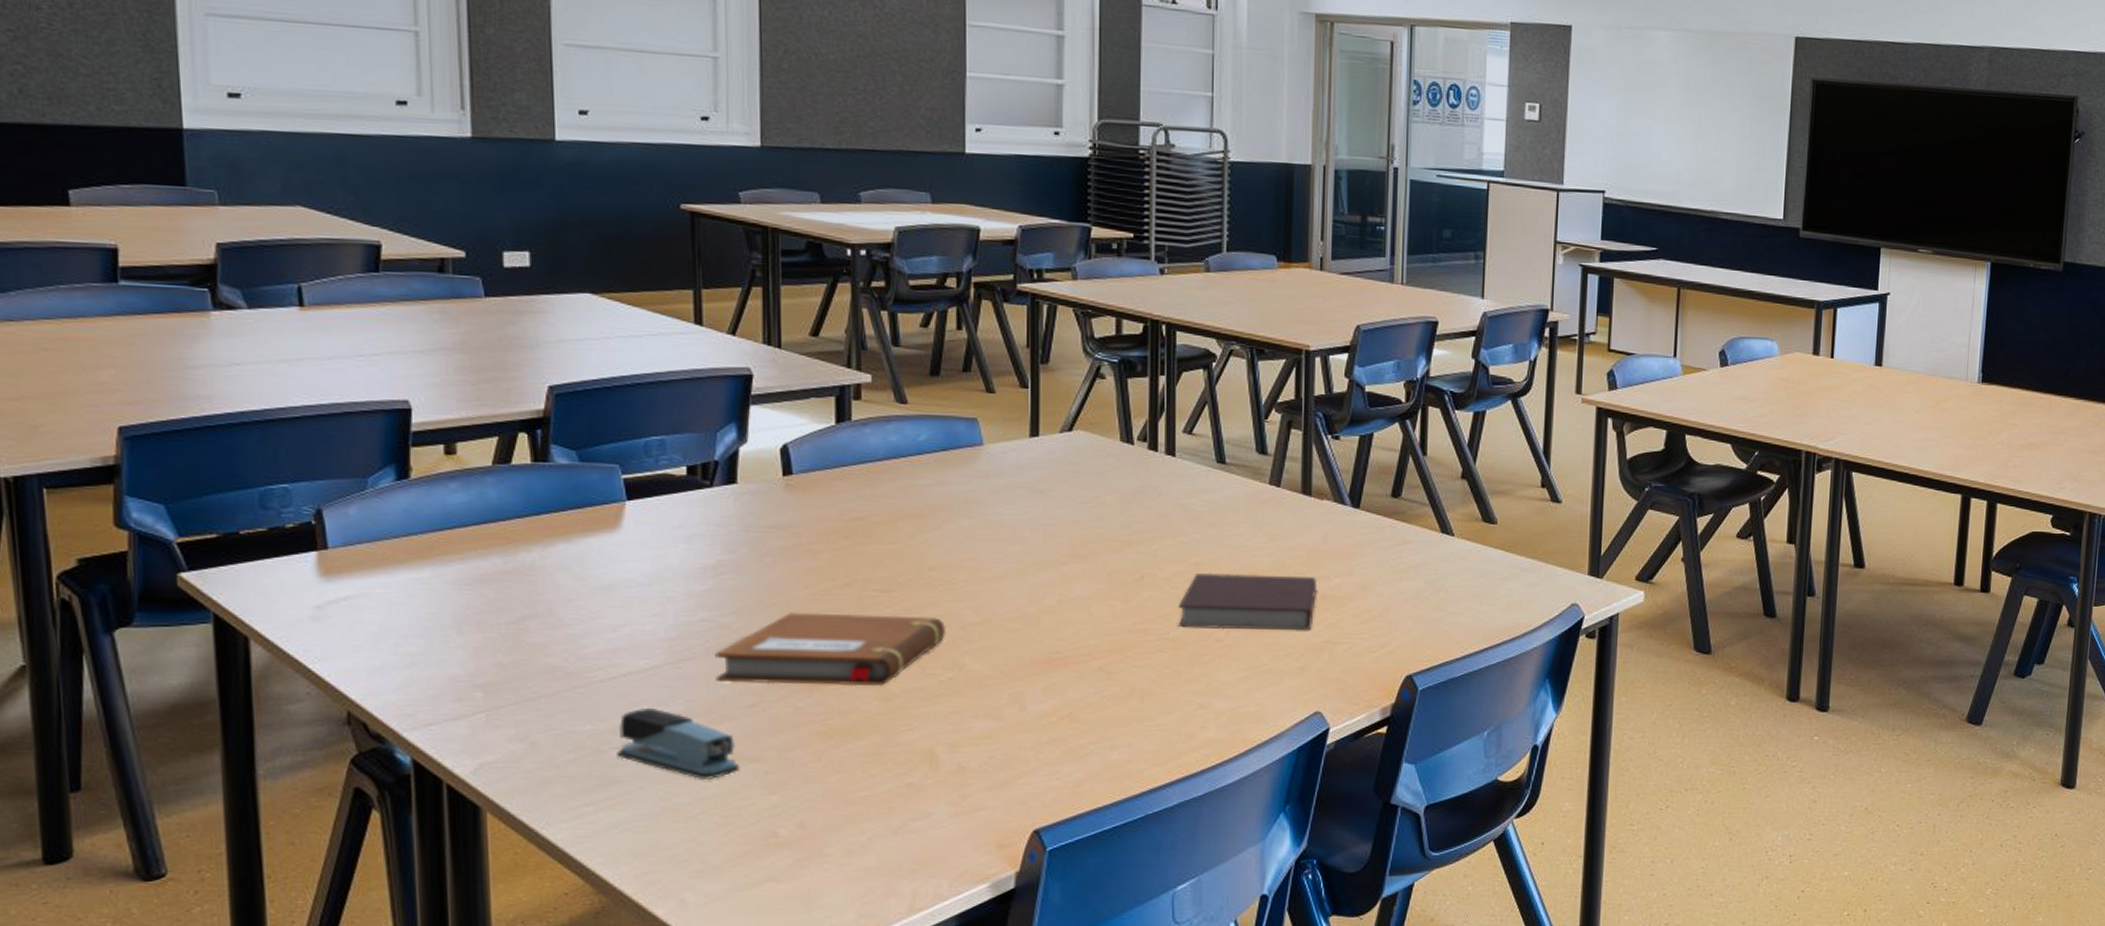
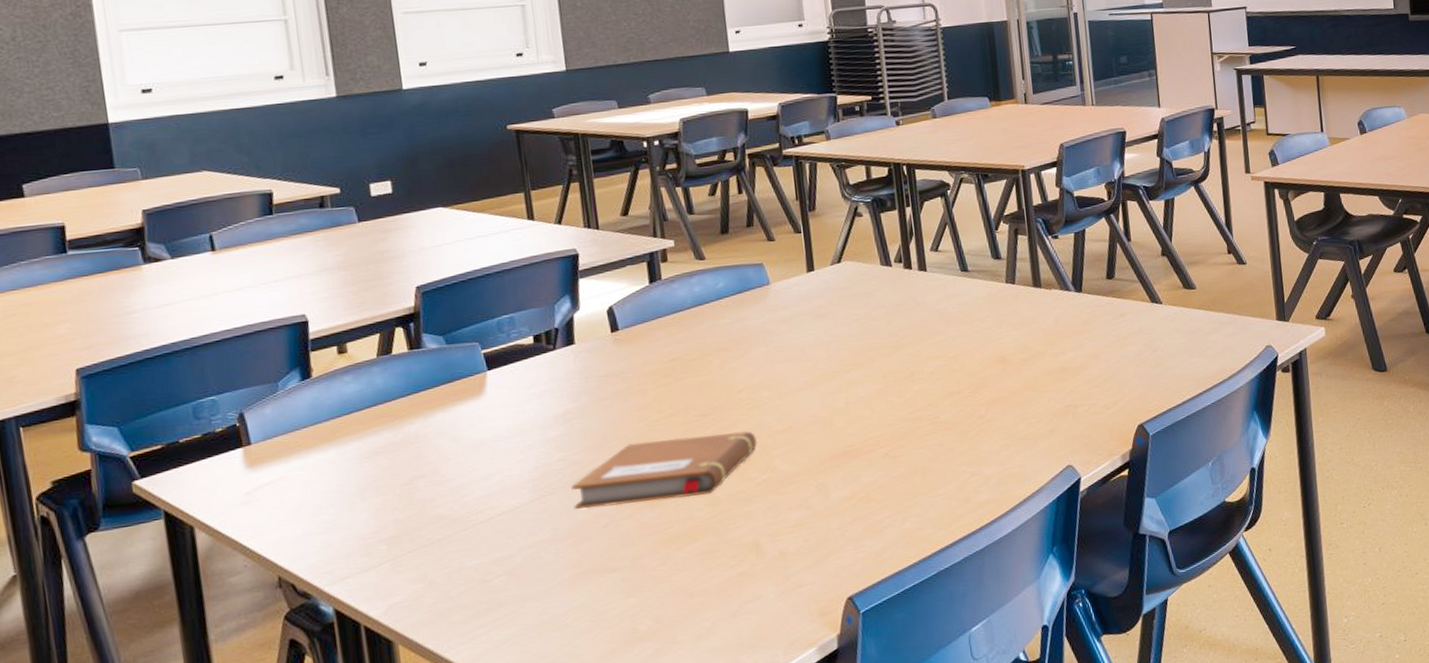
stapler: present [617,707,740,781] -> none [500,538,602,593]
notebook: present [1177,572,1318,631] -> none [943,354,1056,412]

